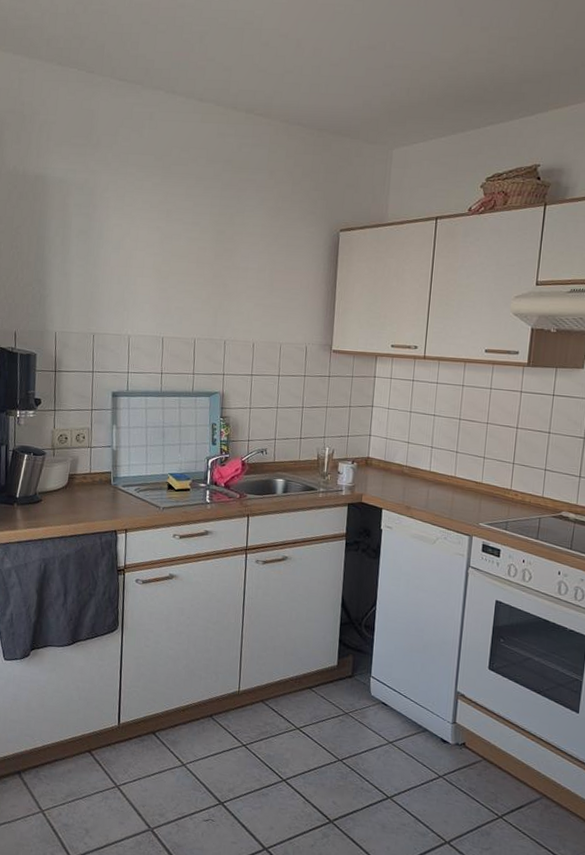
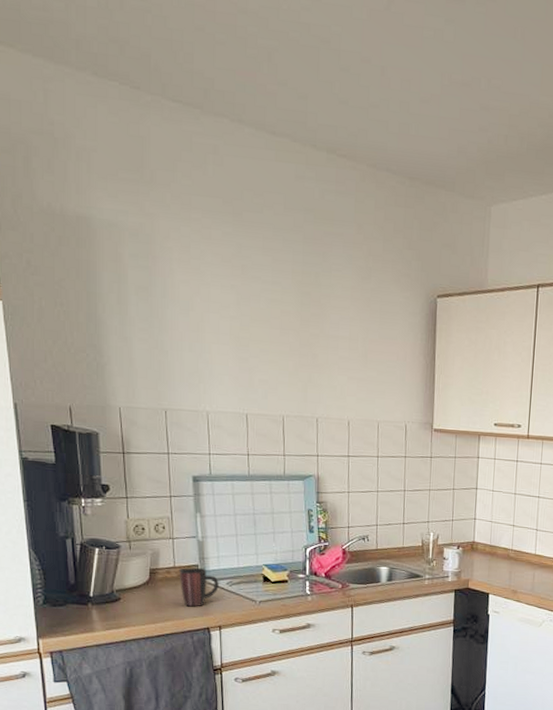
mug: none [93,474,128,511] -> present [179,567,219,607]

